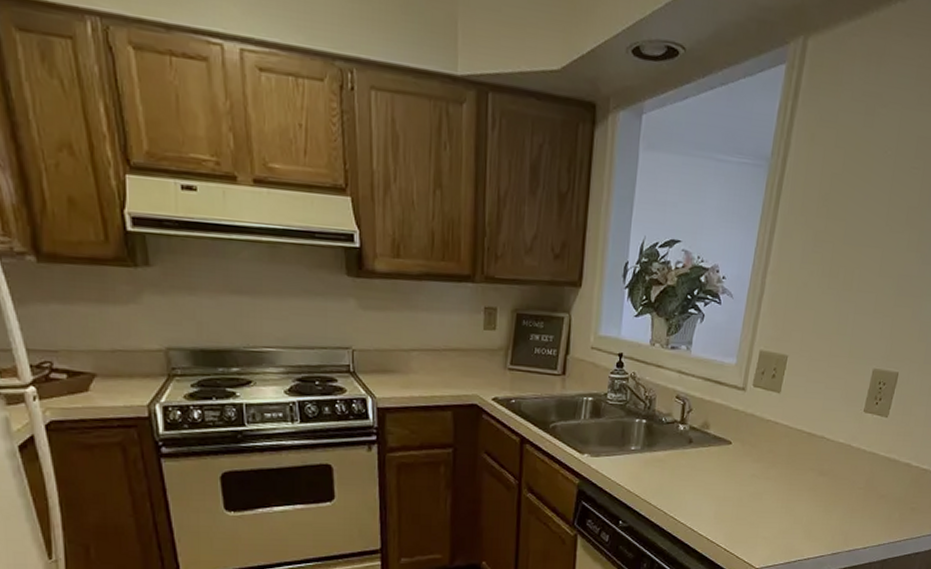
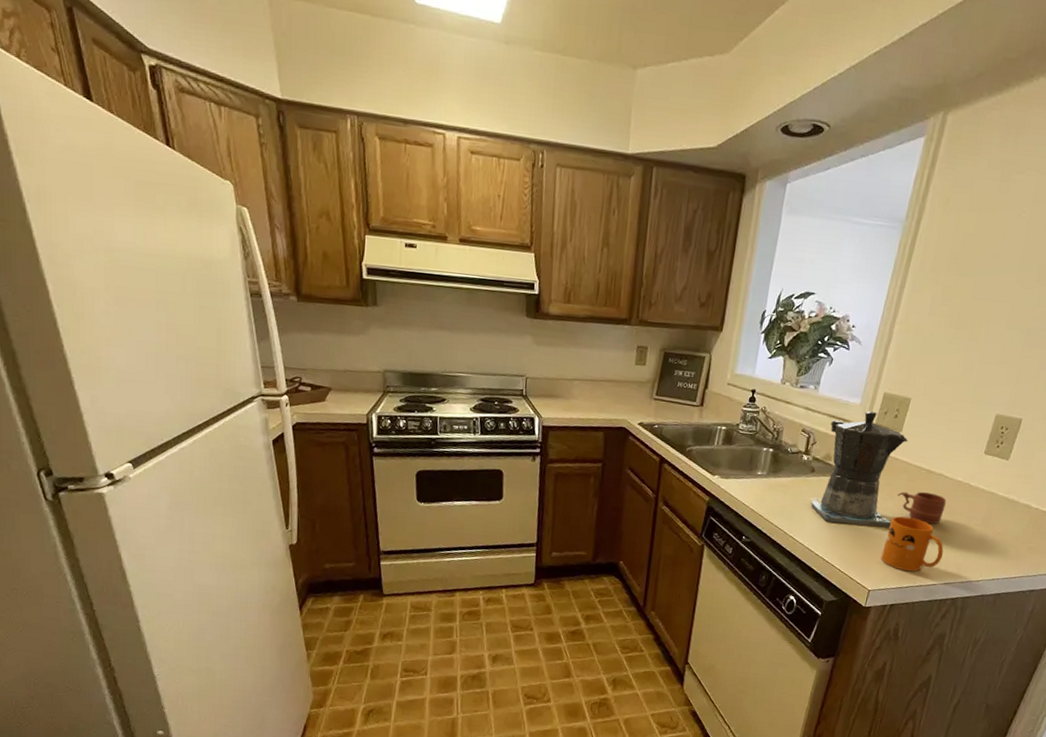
coffee maker: none [690,371,787,499] -> present [810,411,908,527]
mug: none [767,485,829,545] -> present [881,516,944,572]
mug: none [779,457,829,492] -> present [896,491,946,525]

